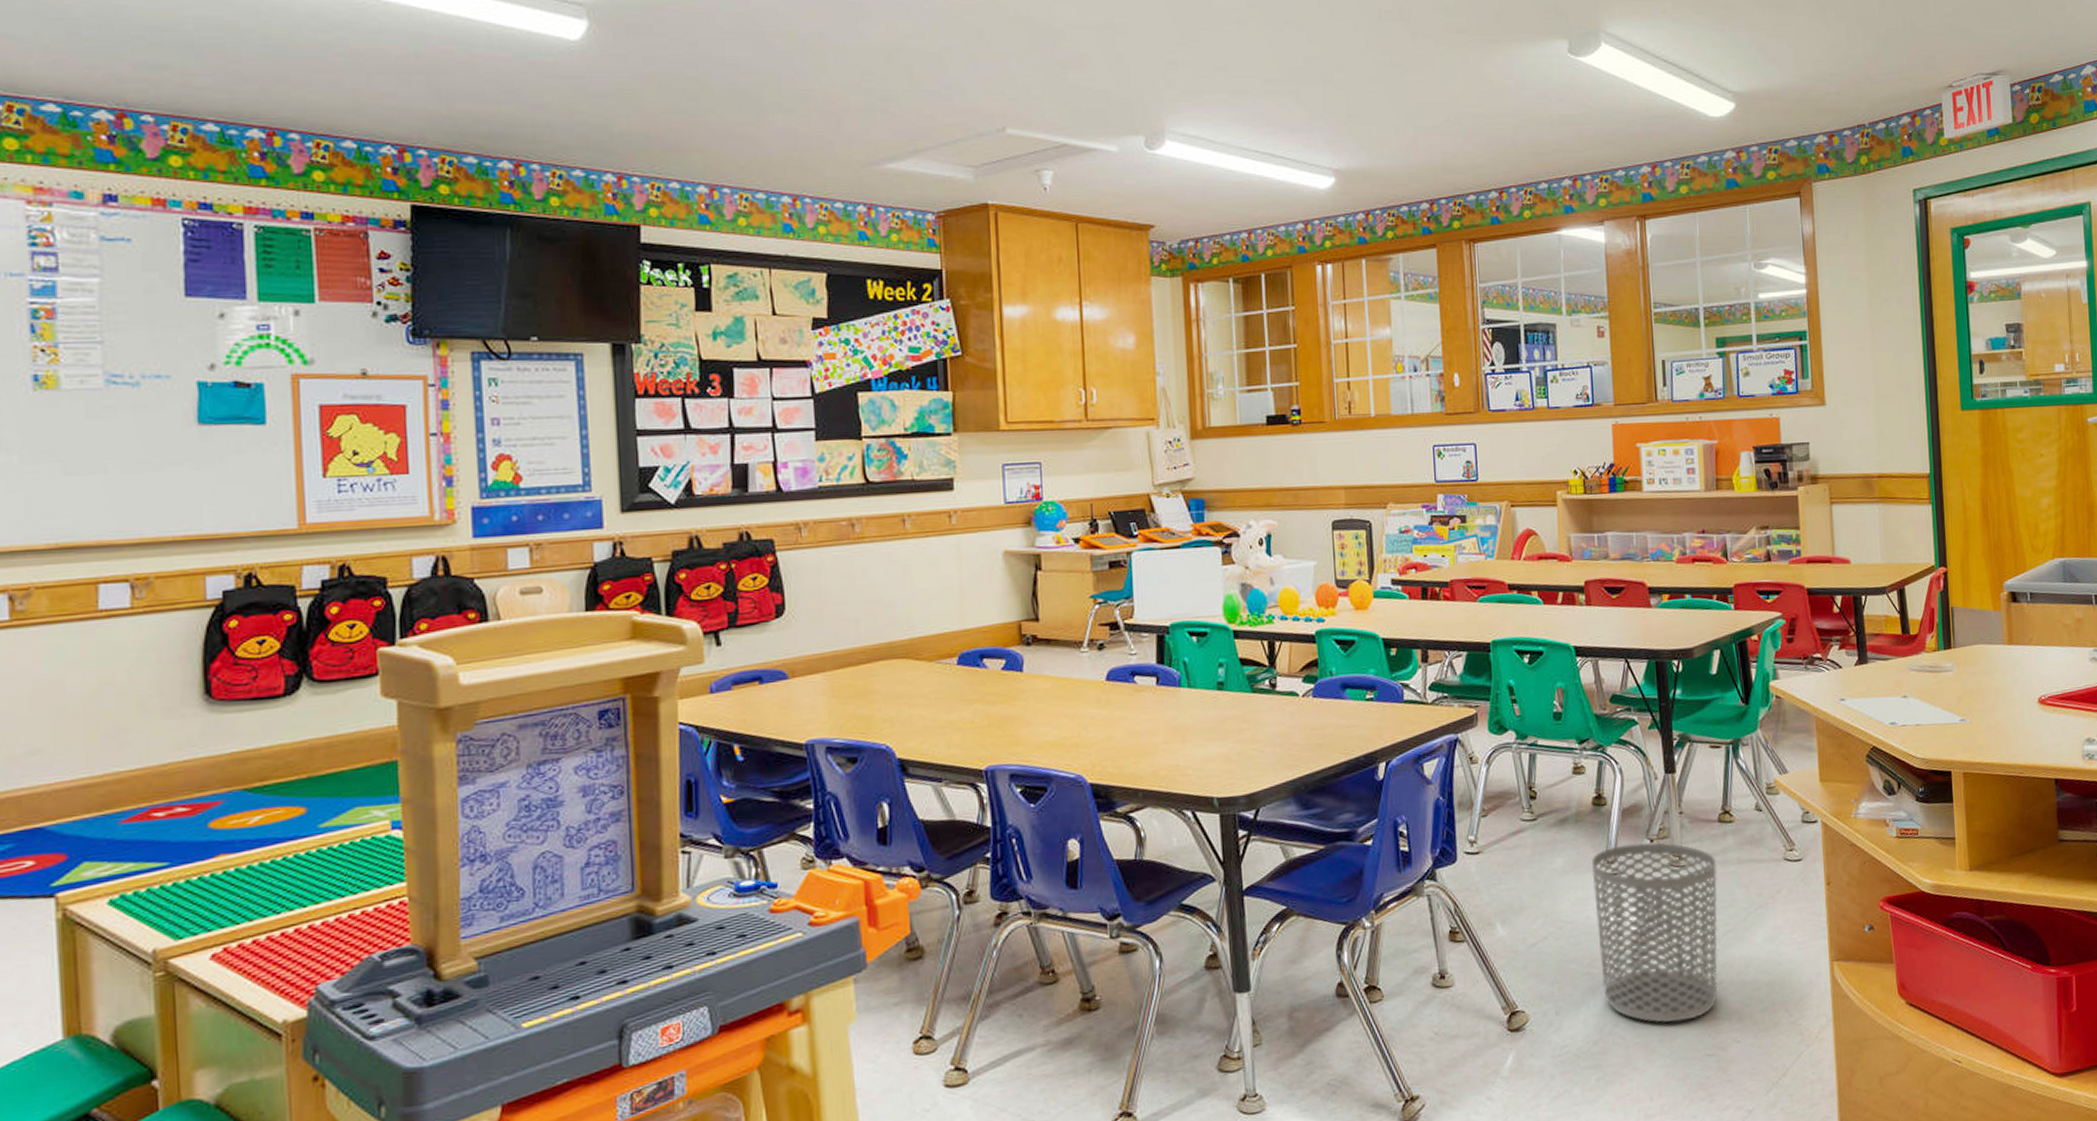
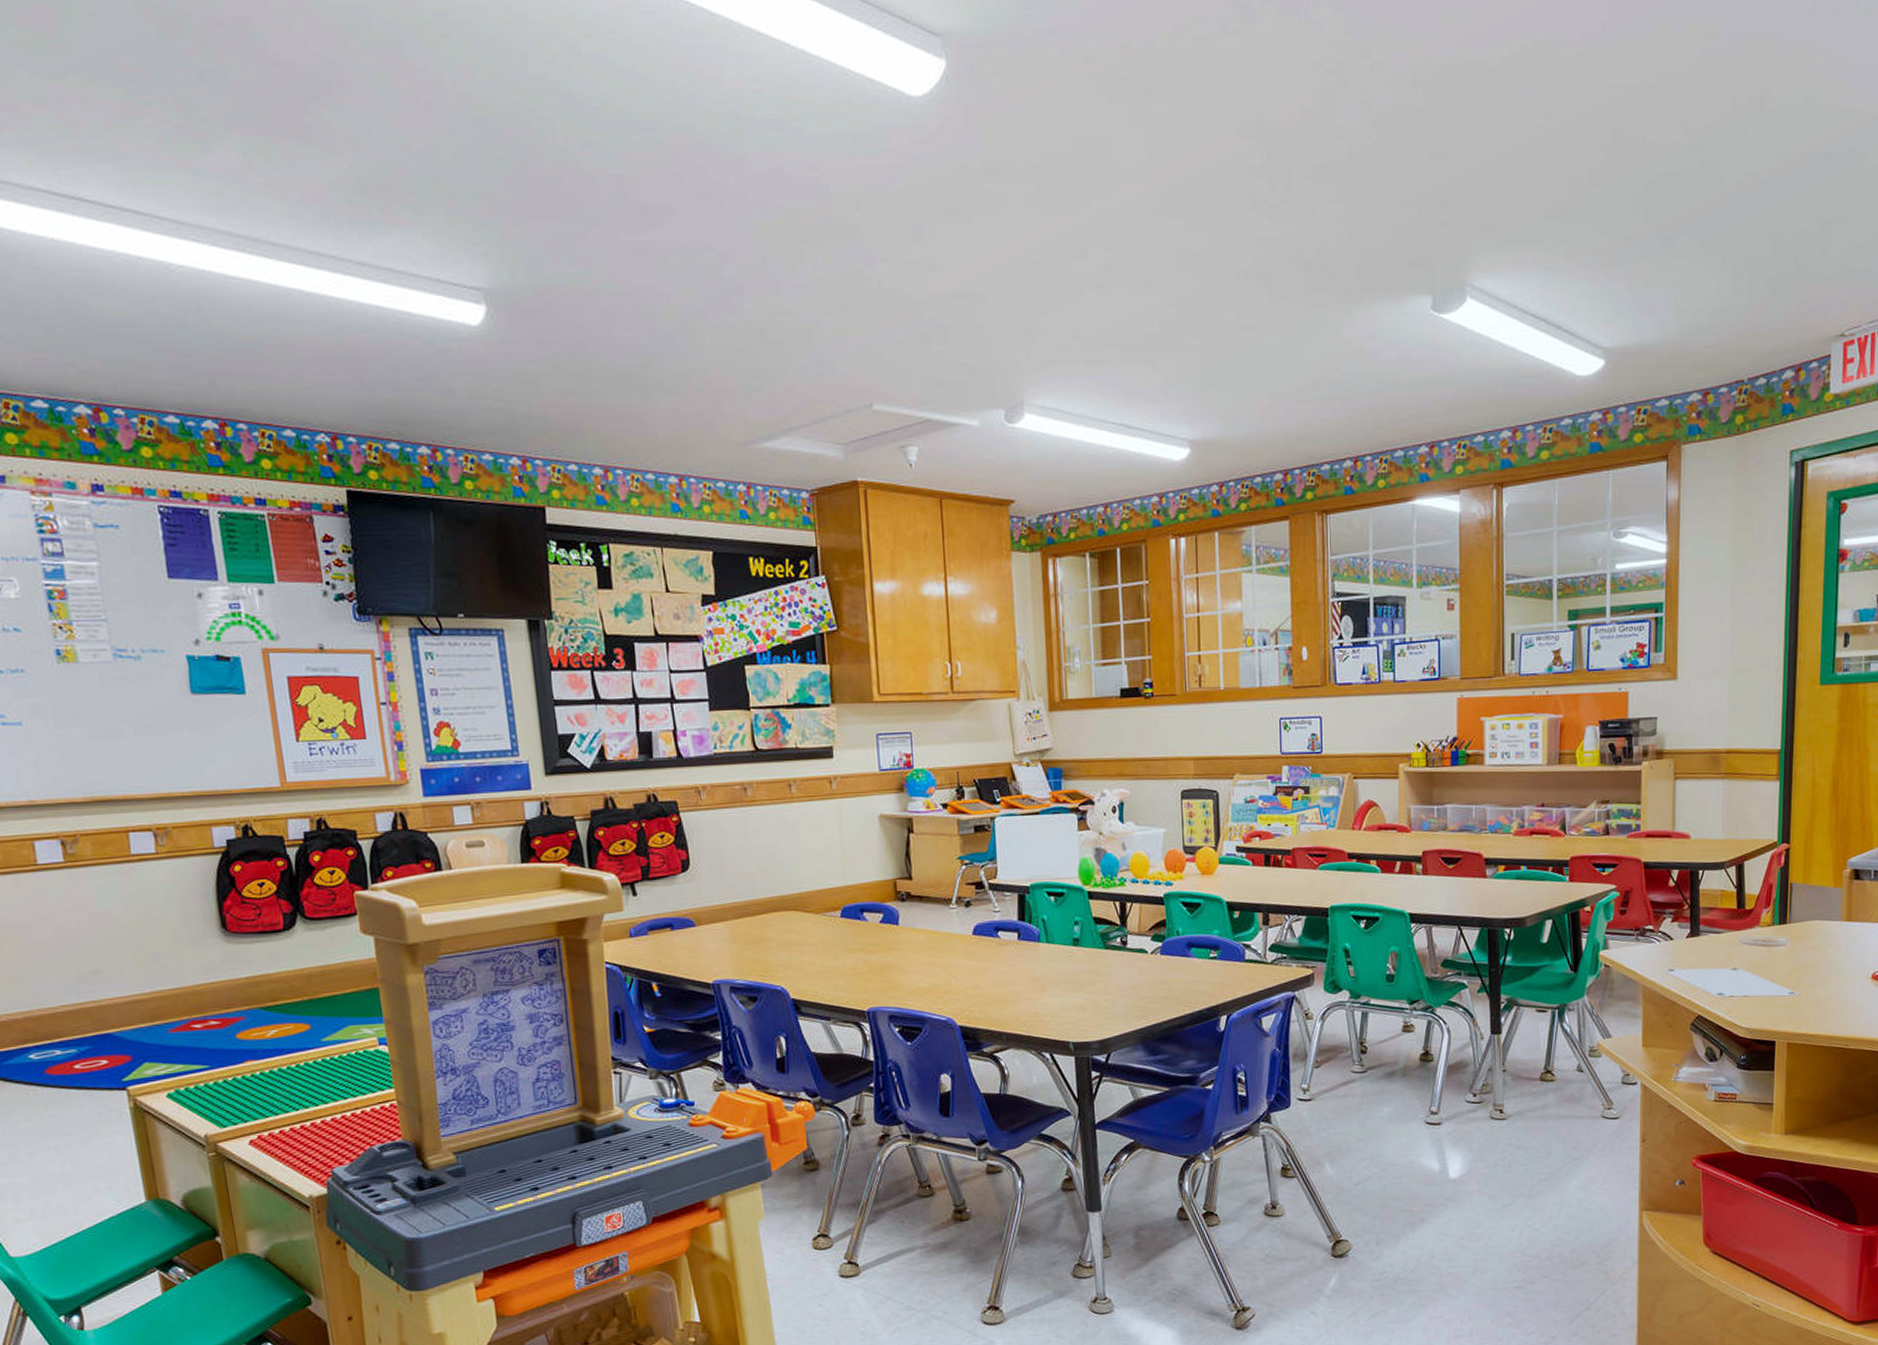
waste bin: present [1592,842,1718,1023] -> none [1416,1096,1536,1257]

